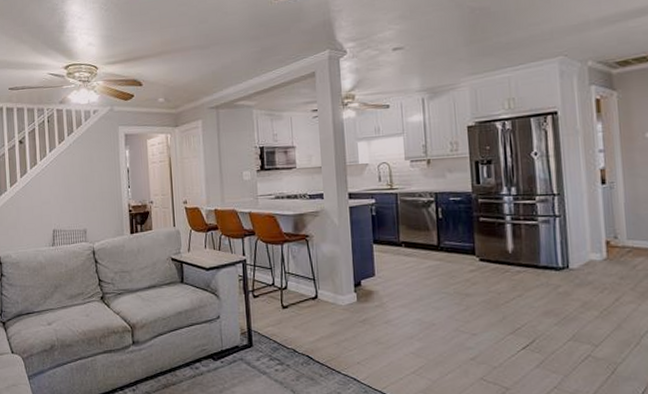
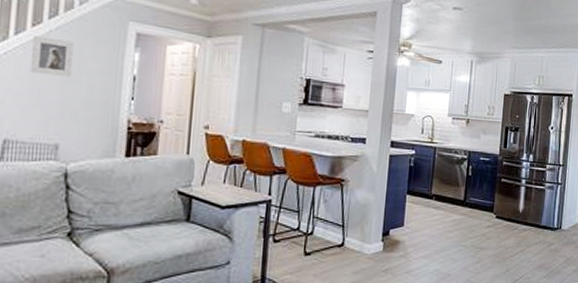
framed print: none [60,149,87,179] -> present [29,35,74,77]

